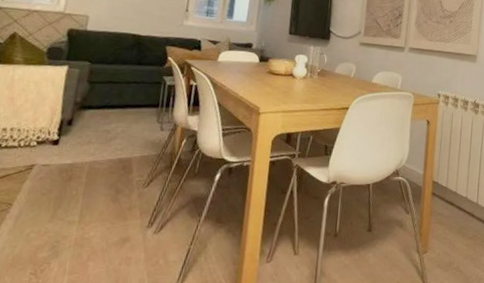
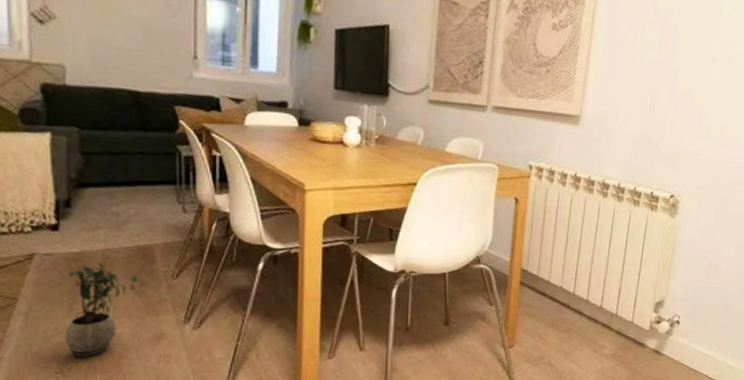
potted plant: none [43,172,116,259] -> present [65,262,139,357]

